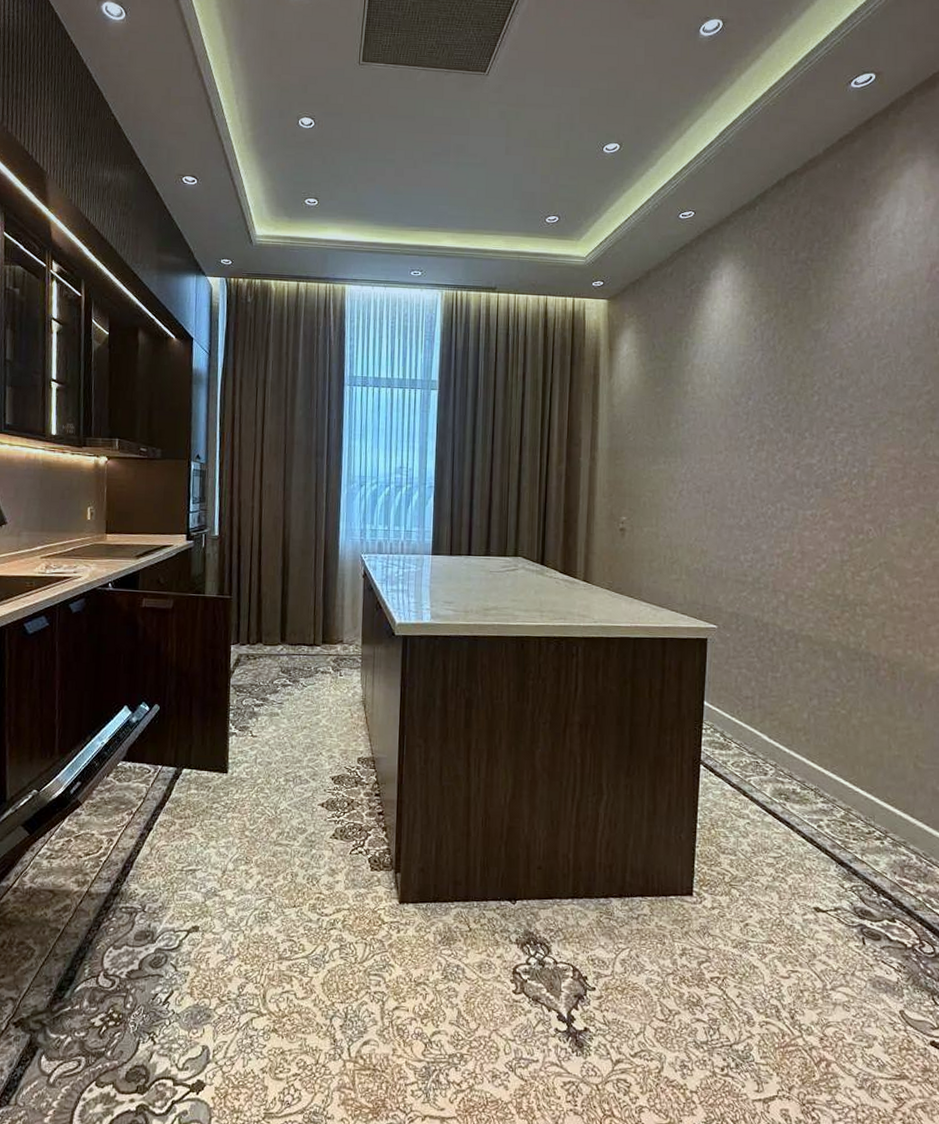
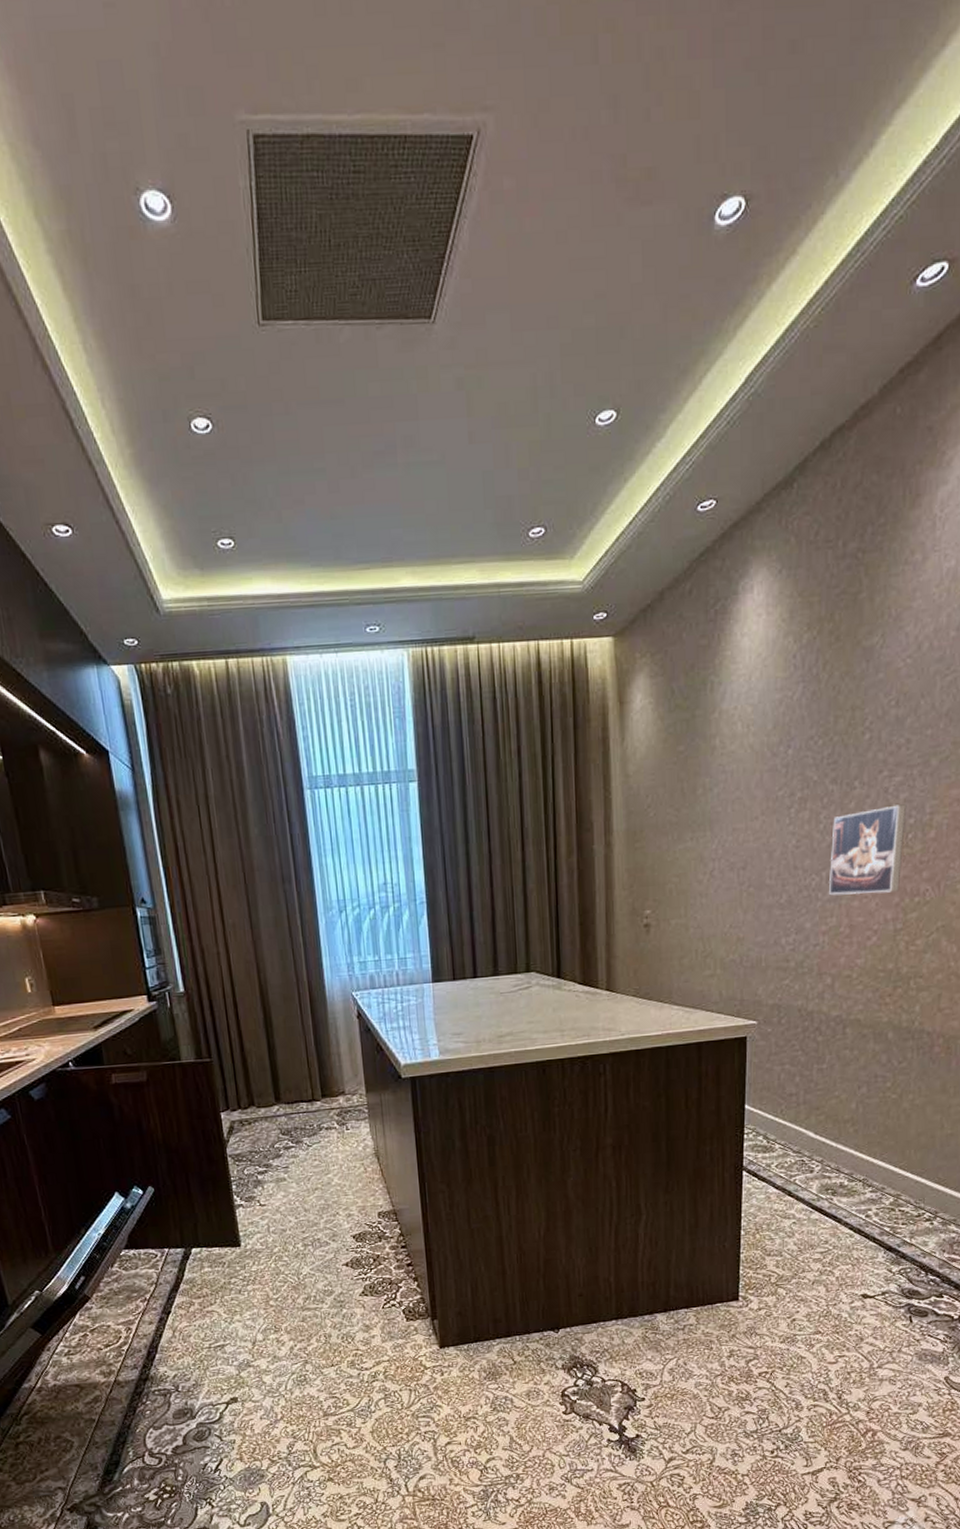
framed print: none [783,456,851,528] -> present [829,804,907,896]

